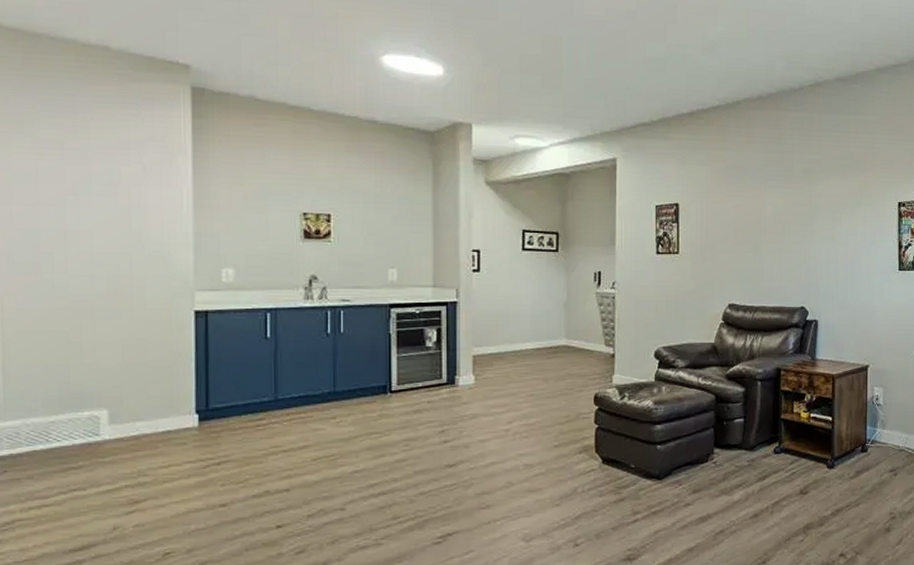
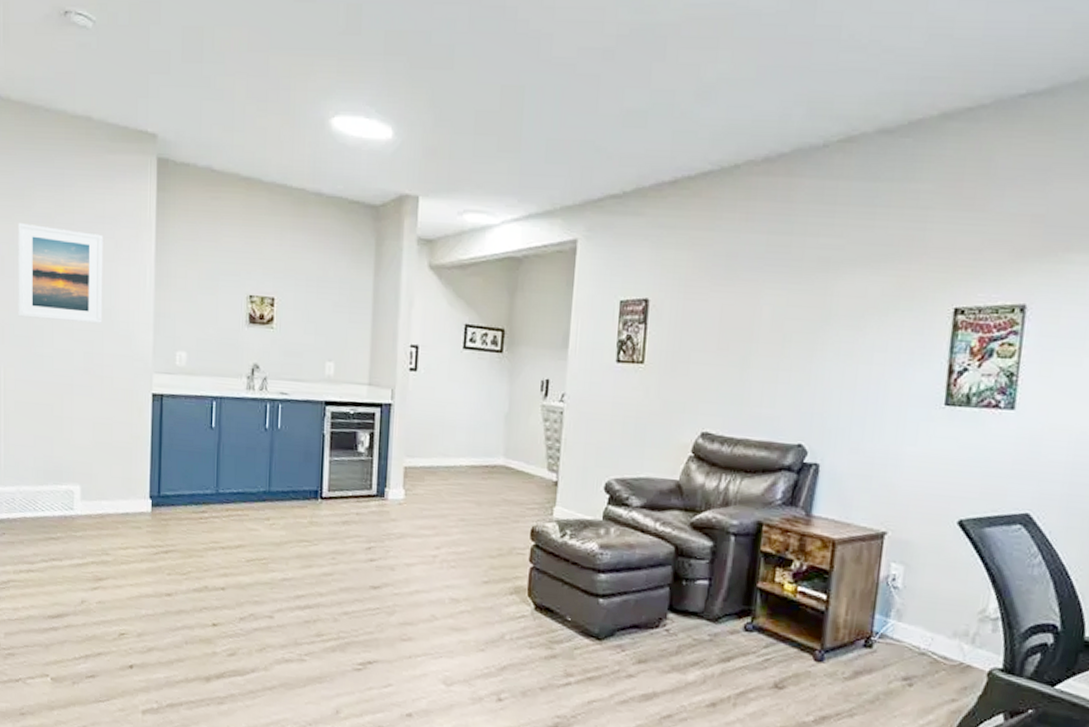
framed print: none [16,148,130,246] -> present [18,222,104,323]

